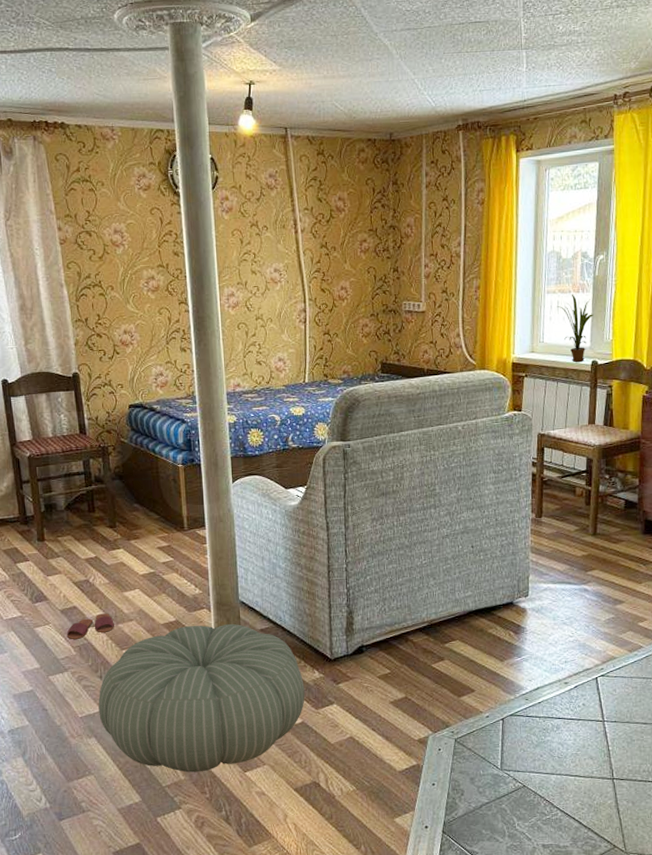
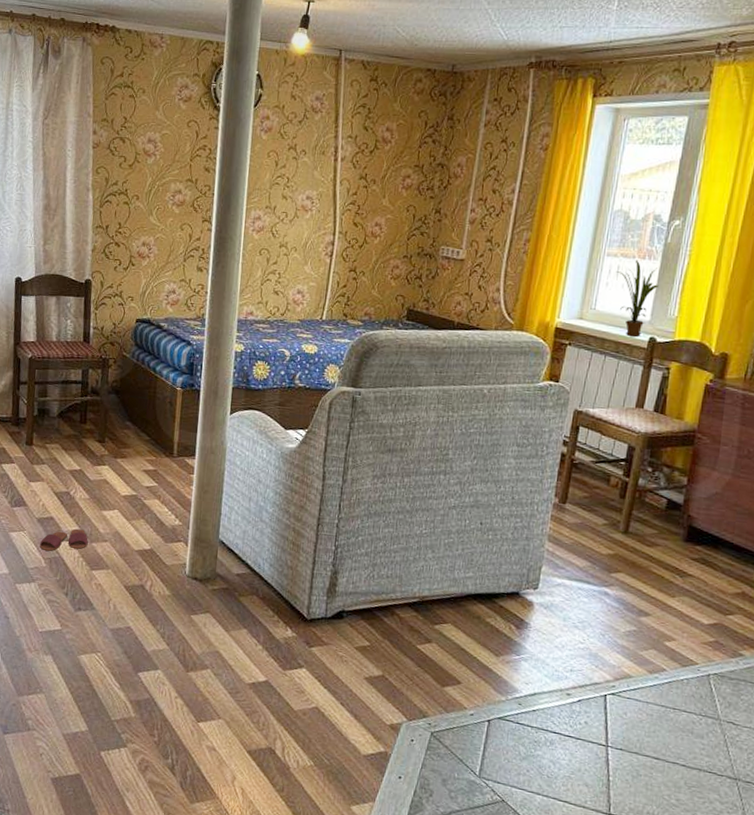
pouf: present [98,624,305,773] -> none [59,556,275,713]

